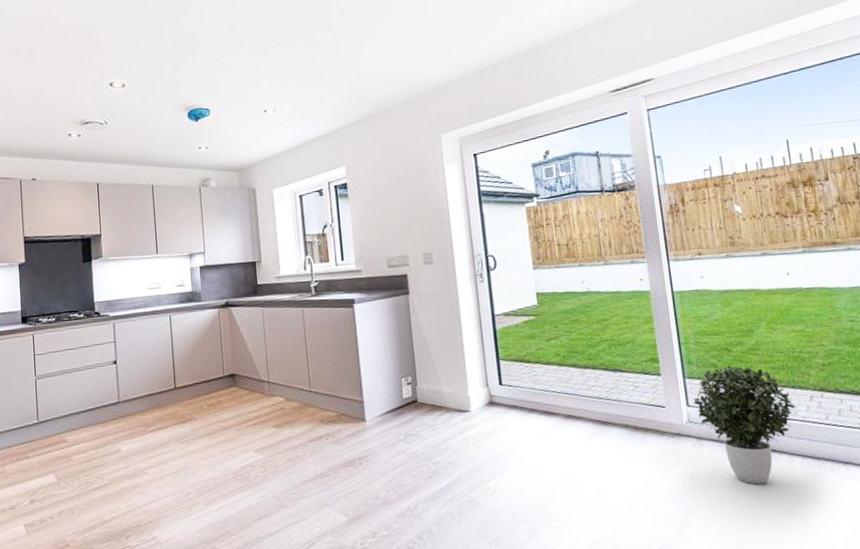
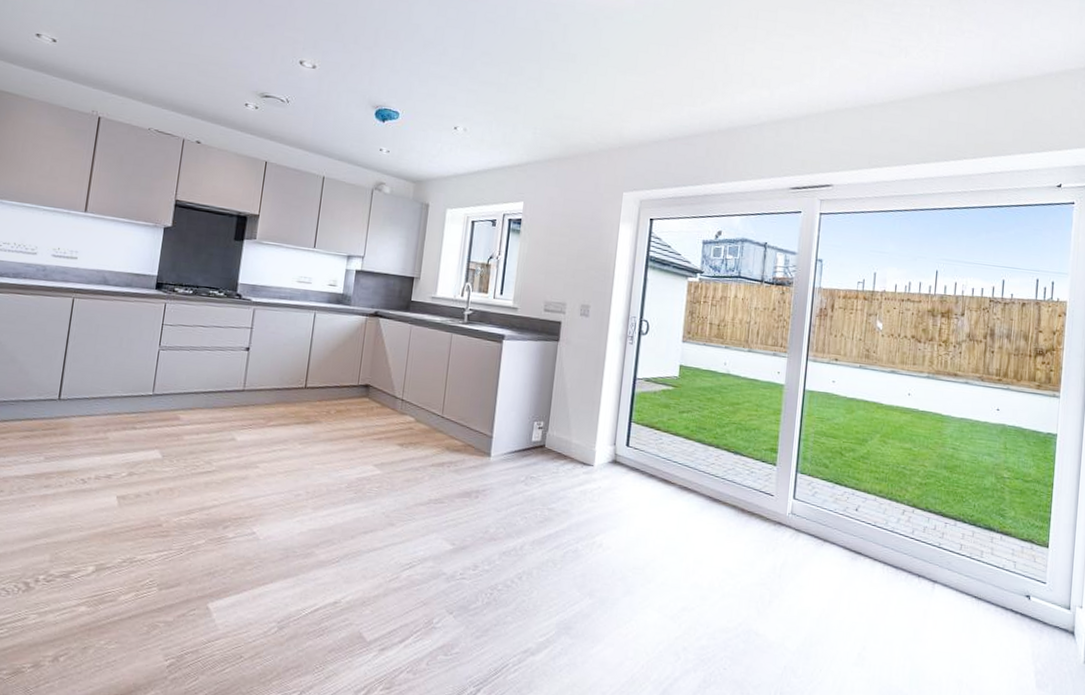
potted plant: present [693,365,796,485] -> none [799,468,888,583]

